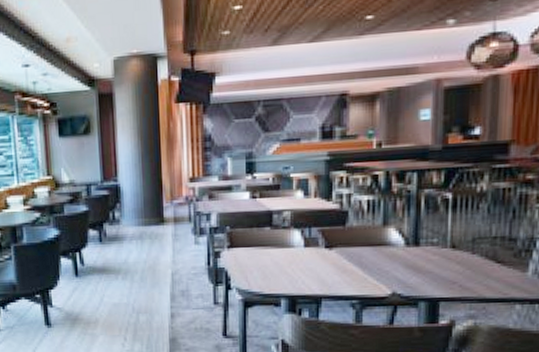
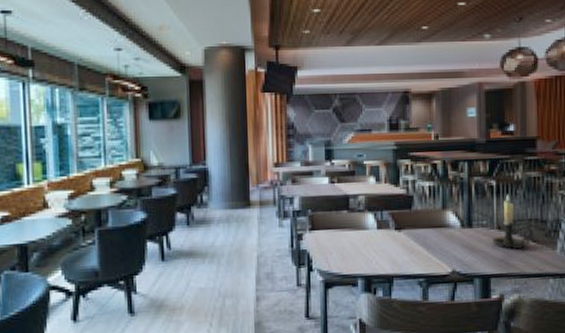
candle holder: none [444,207,498,270] -> present [492,193,533,249]

